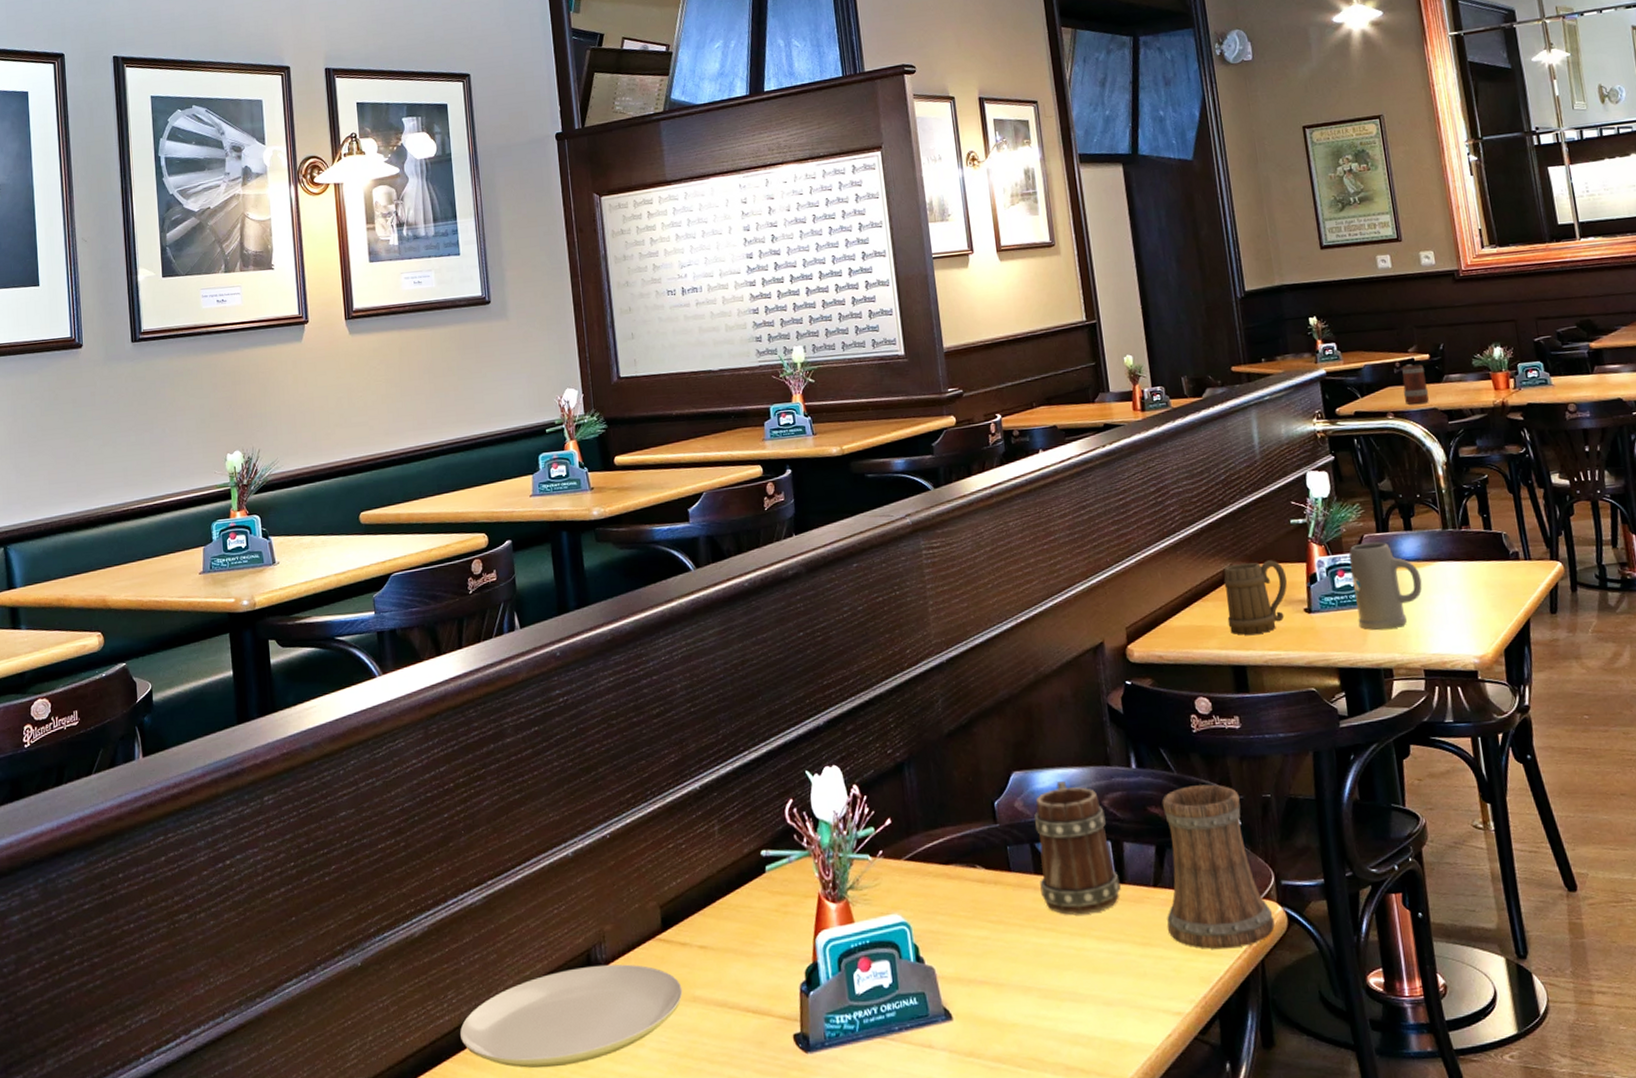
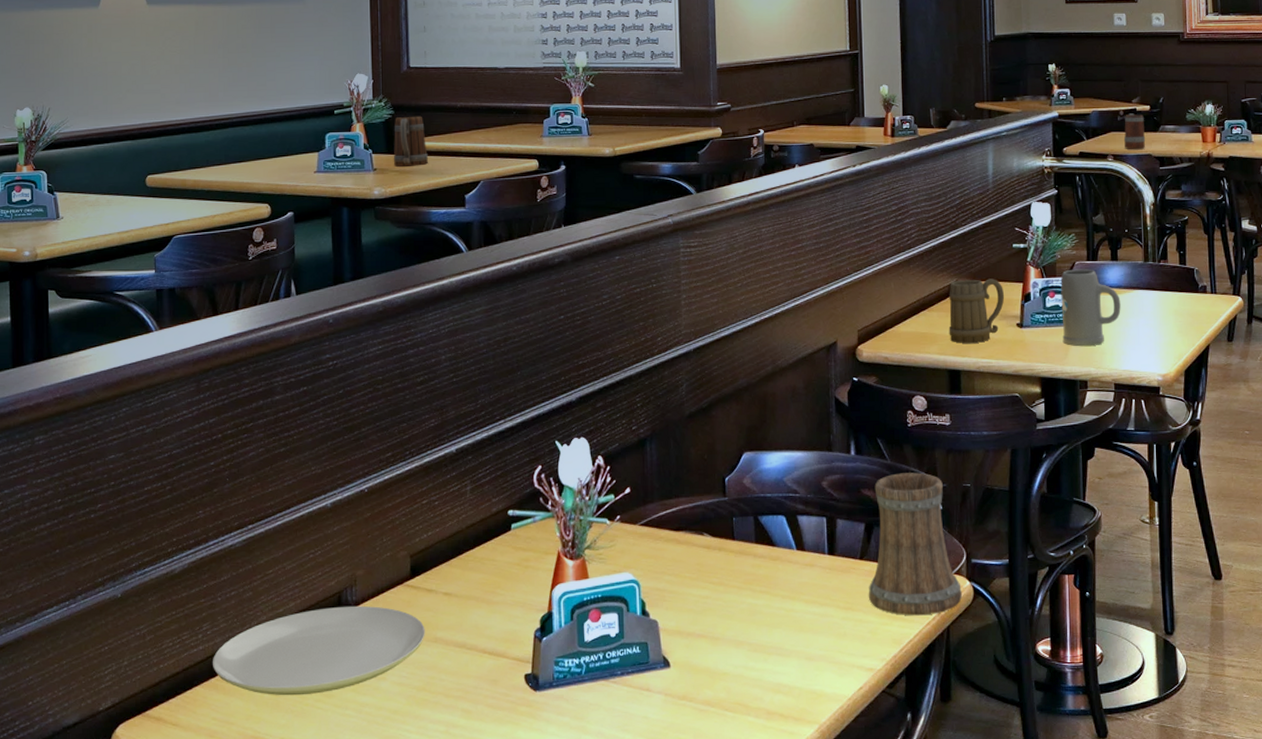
beer mug: none [609,428,647,484] -> present [393,116,428,167]
beer mug: present [1034,781,1121,915] -> none [759,463,831,581]

